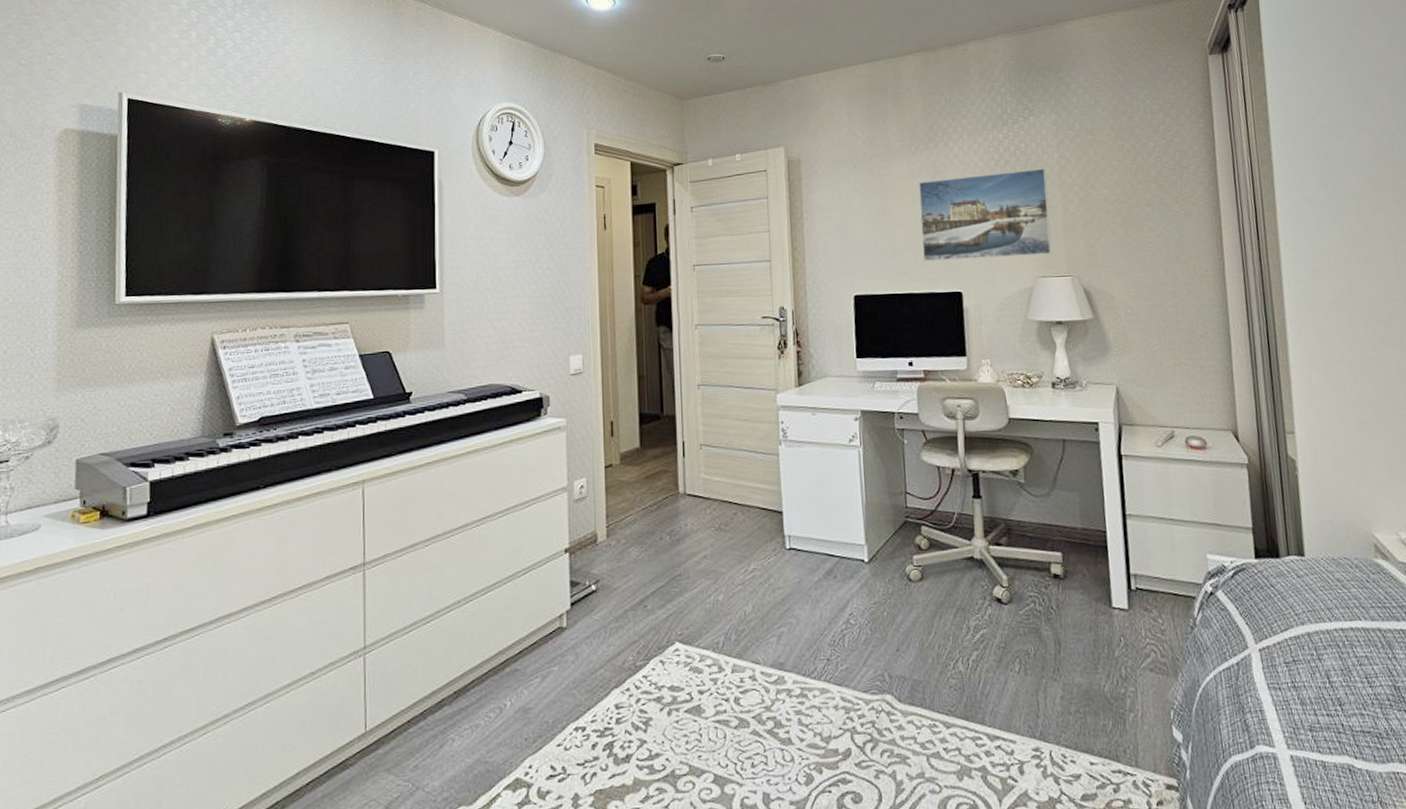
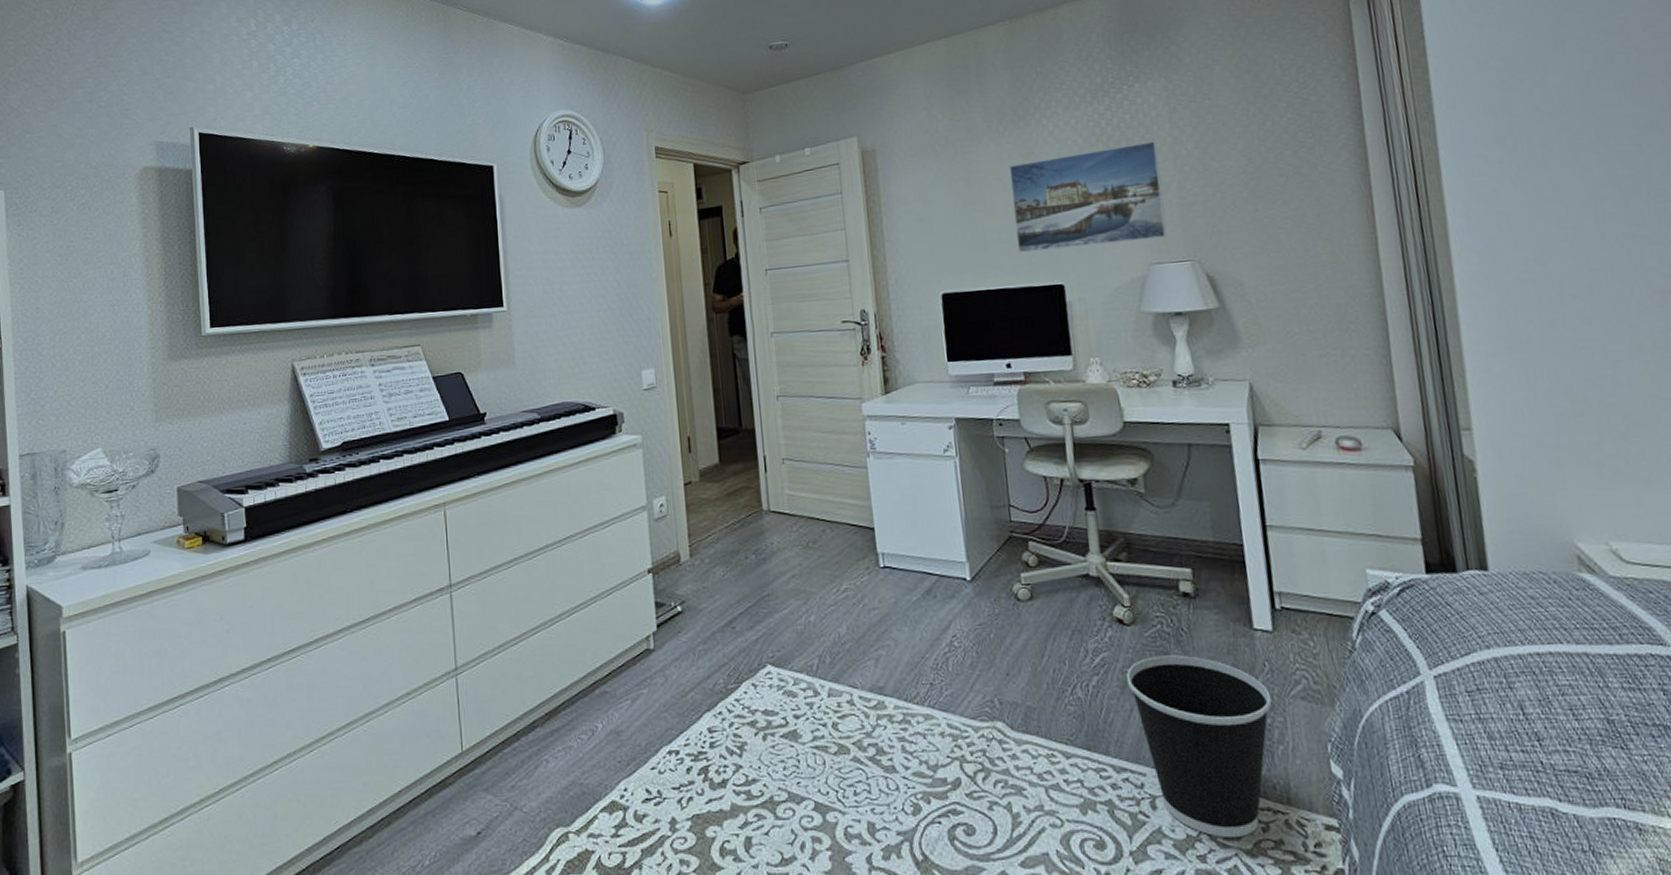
wastebasket: none [1002,631,1126,799] -> present [1126,655,1272,839]

